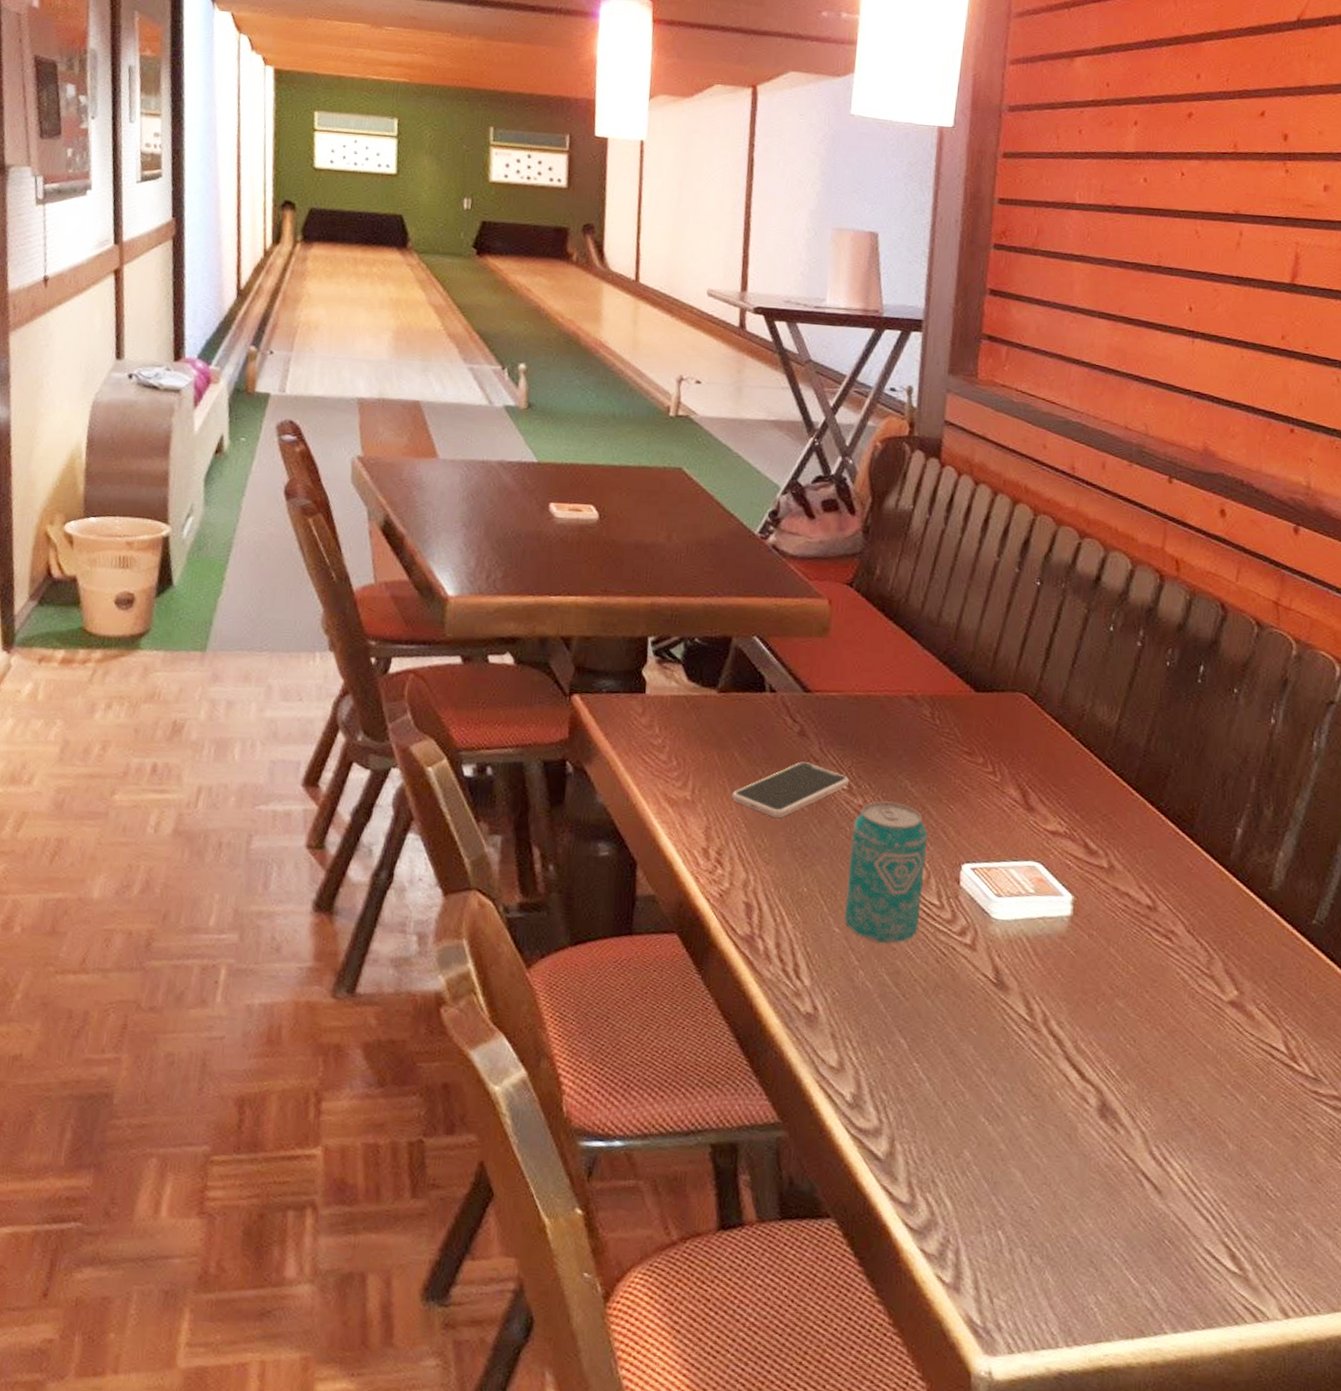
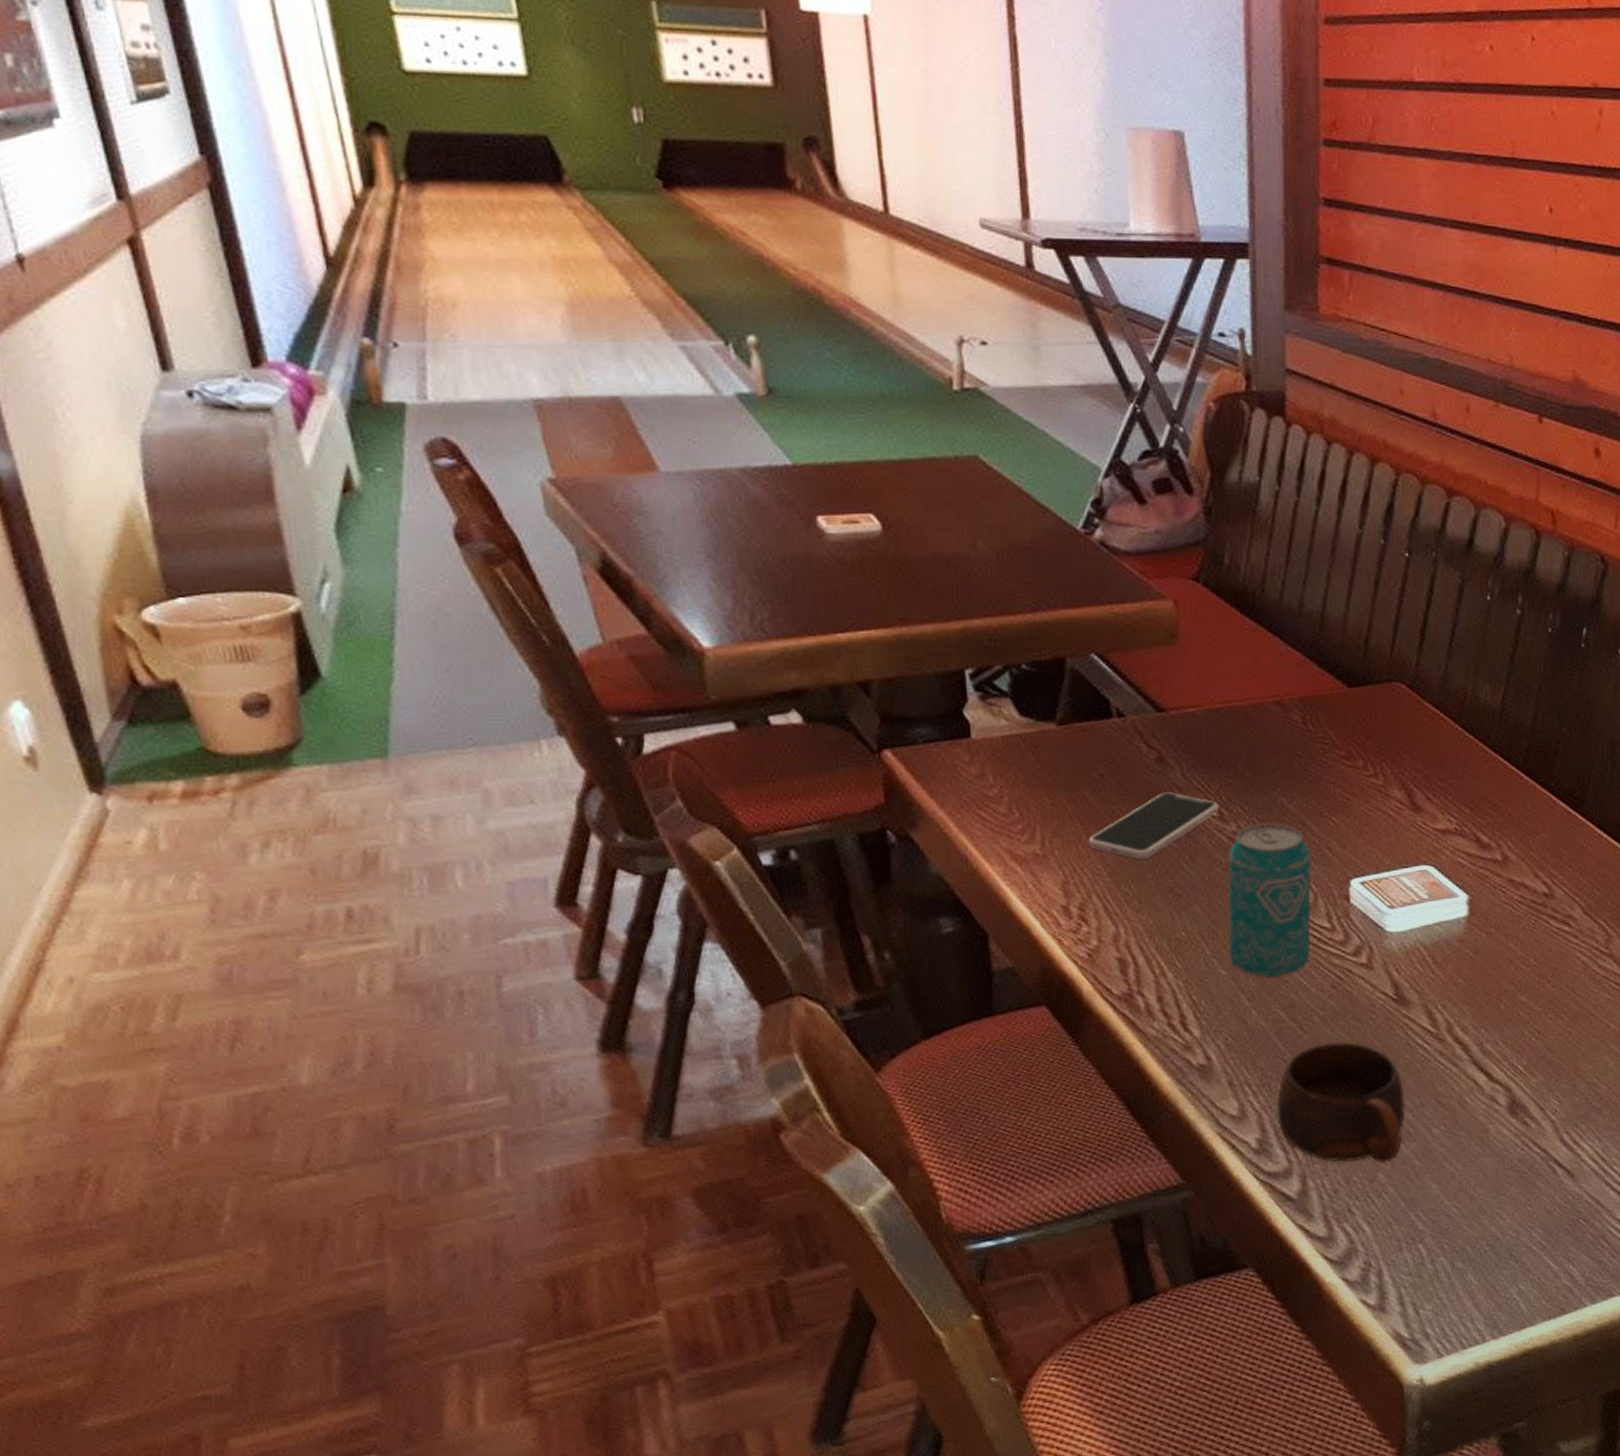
cup: none [873,1012,996,1142] -> present [1277,1042,1405,1164]

